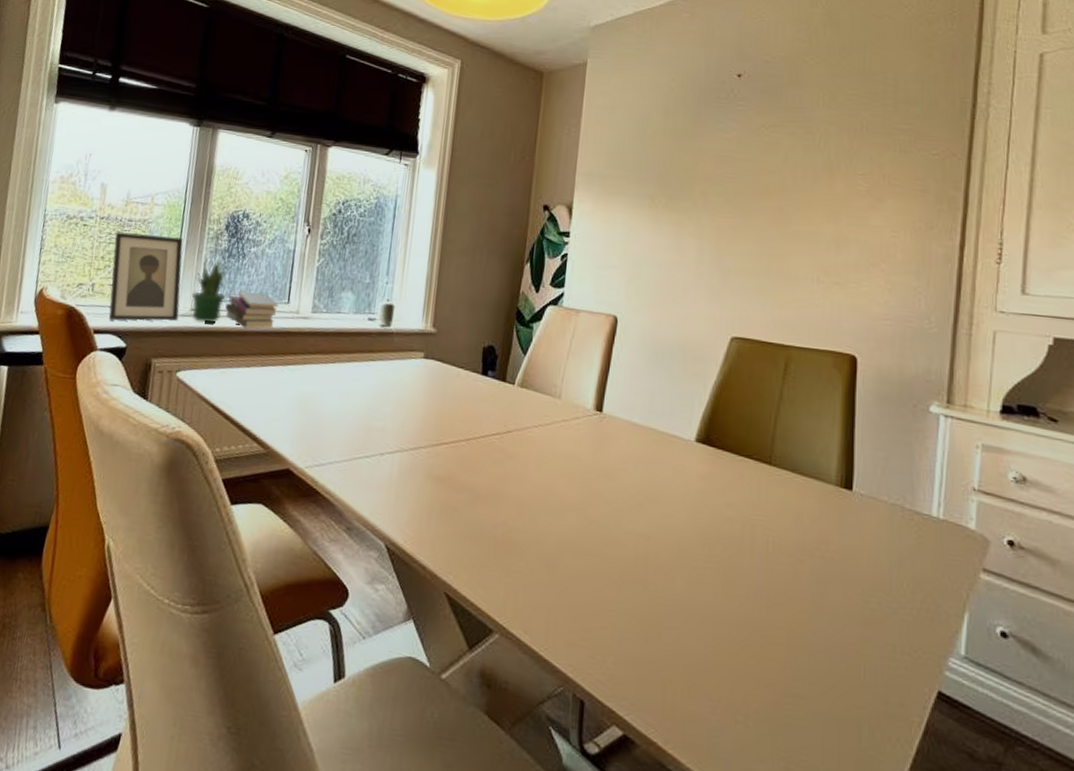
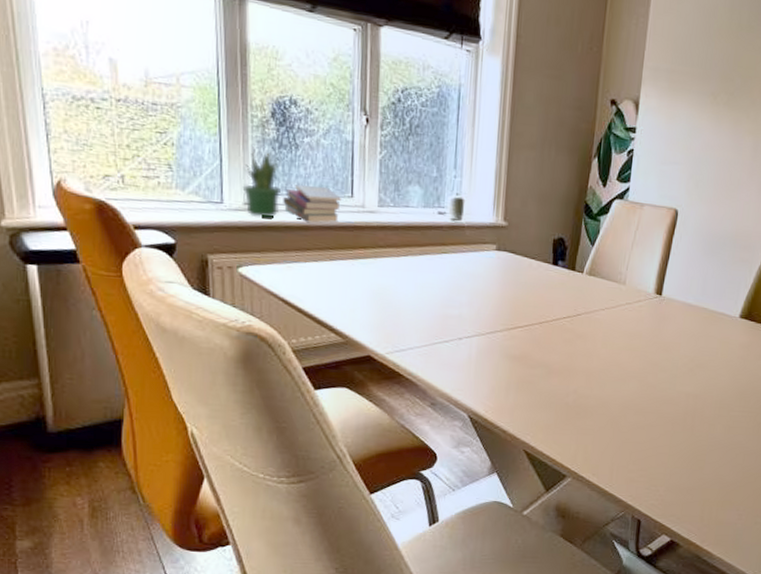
picture frame: present [109,231,183,322] -> none [138,116,231,216]

